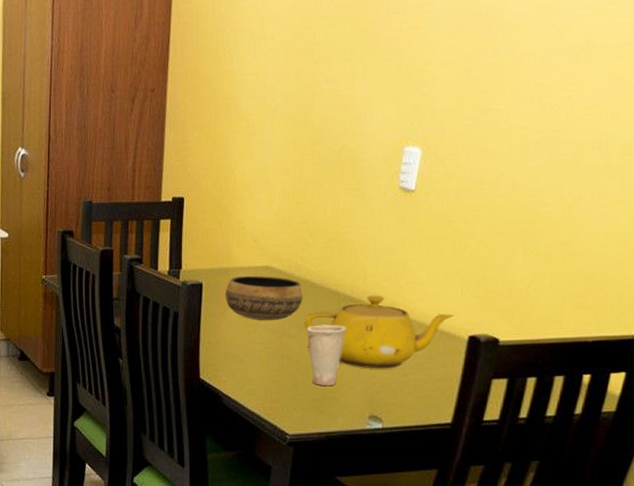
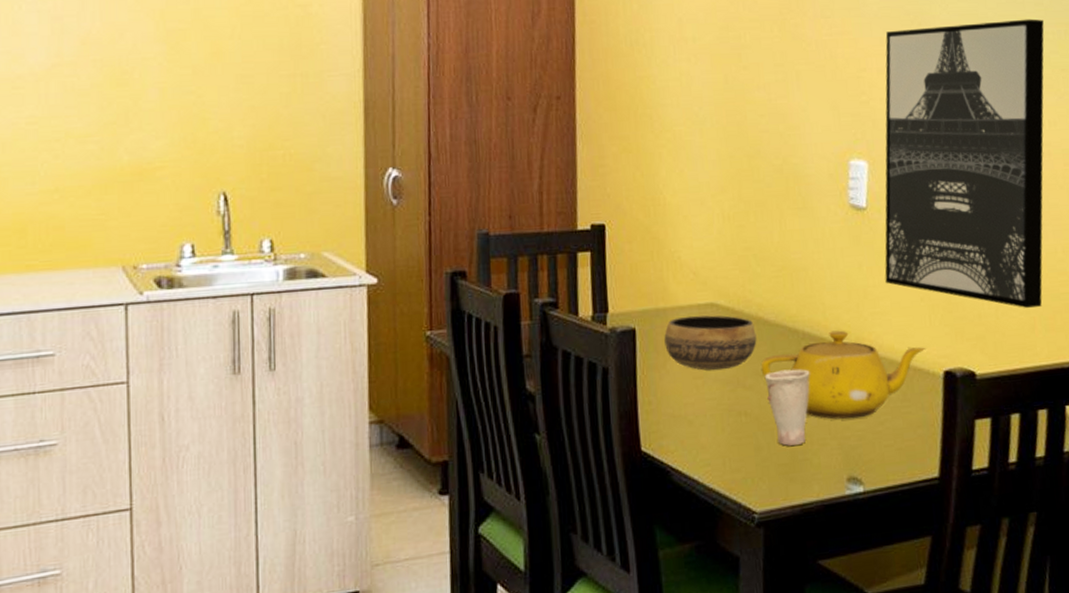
wall art: none [424,9,624,287] -> present [884,19,1044,309]

